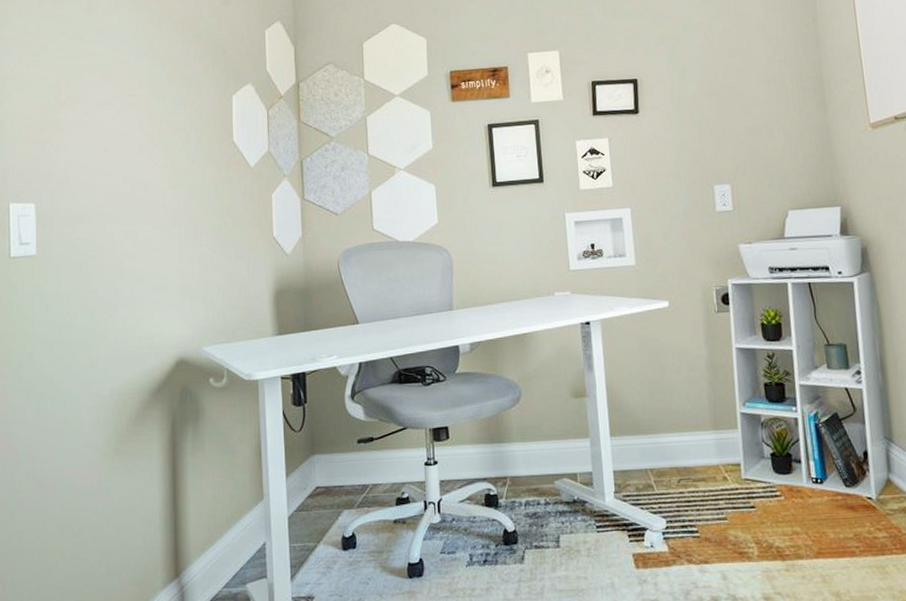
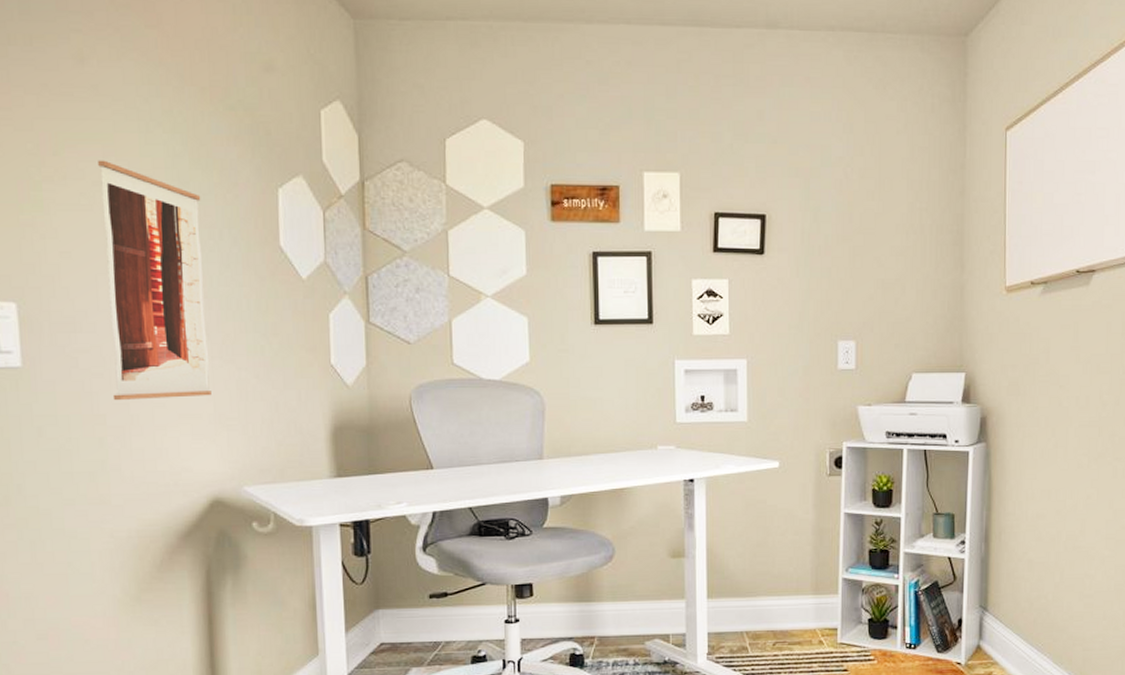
wall art: none [99,86,179,279] -> present [98,160,211,401]

